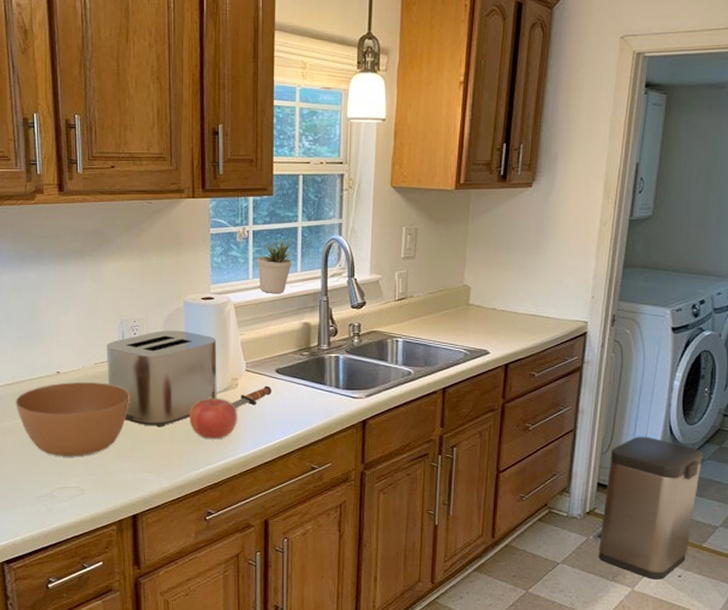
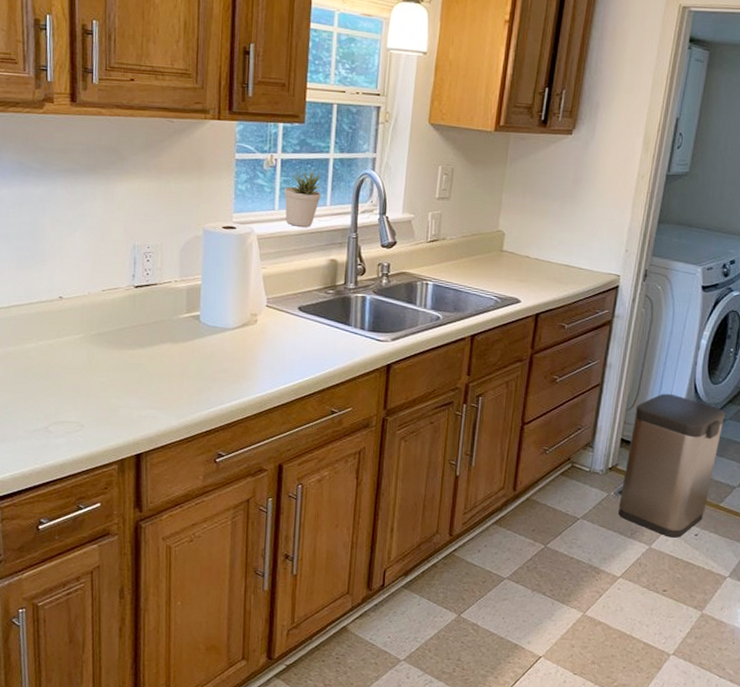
bowl: present [15,382,130,457] -> none [11,308,140,390]
toaster: present [106,330,217,428] -> none [115,259,237,362]
fruit: present [189,396,237,439] -> none [202,331,255,377]
knife: present [231,385,271,408] -> none [249,323,293,345]

